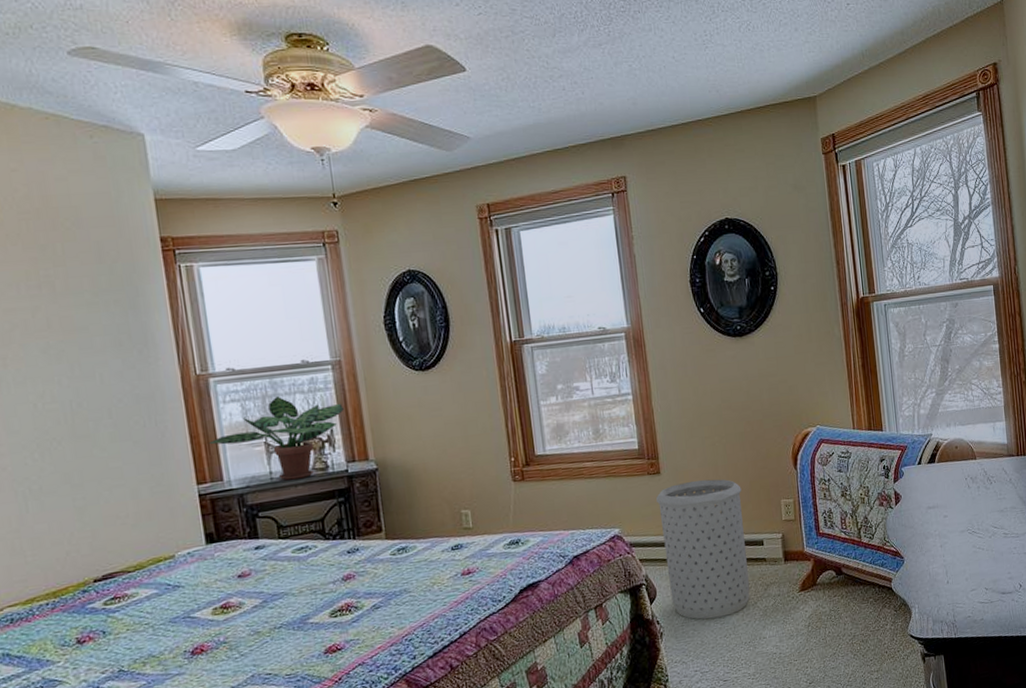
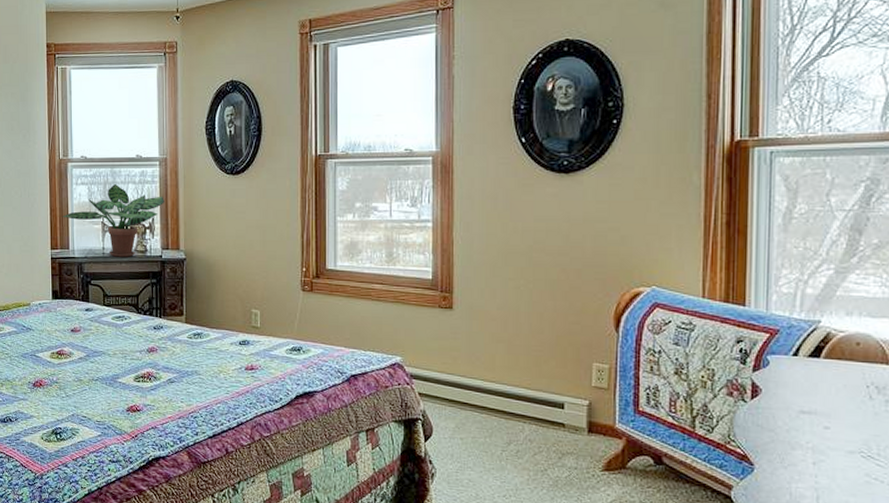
laundry basket: present [656,479,750,620] -> none [445,322,545,476]

